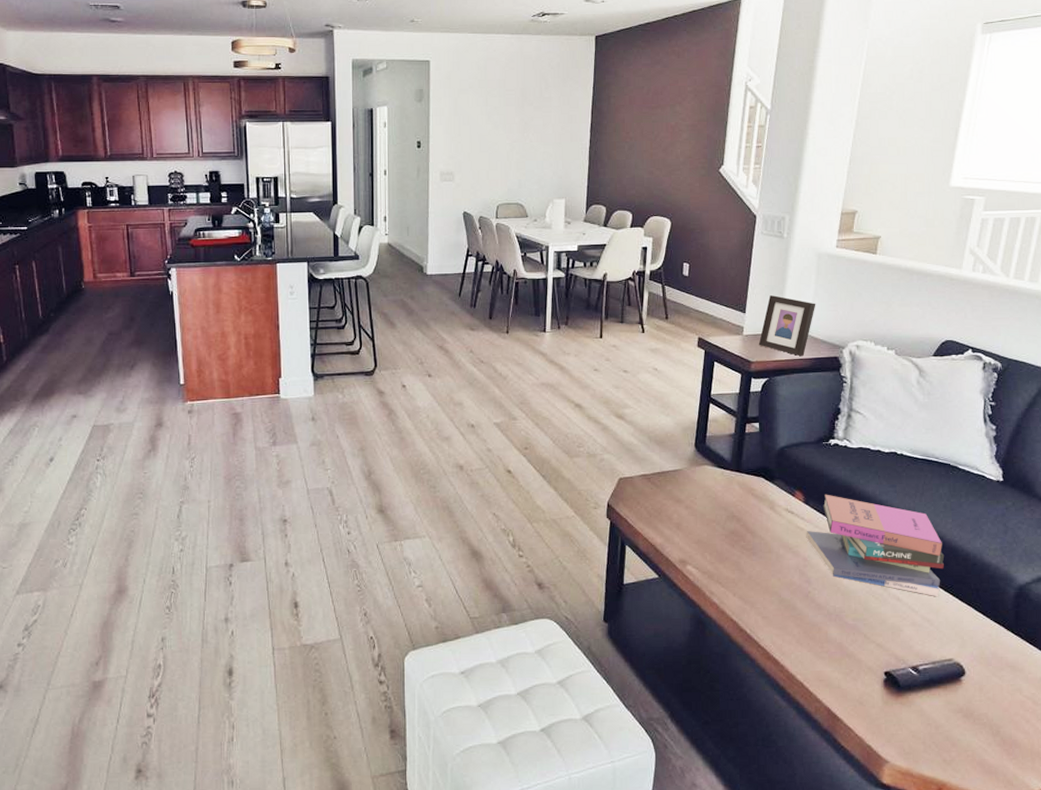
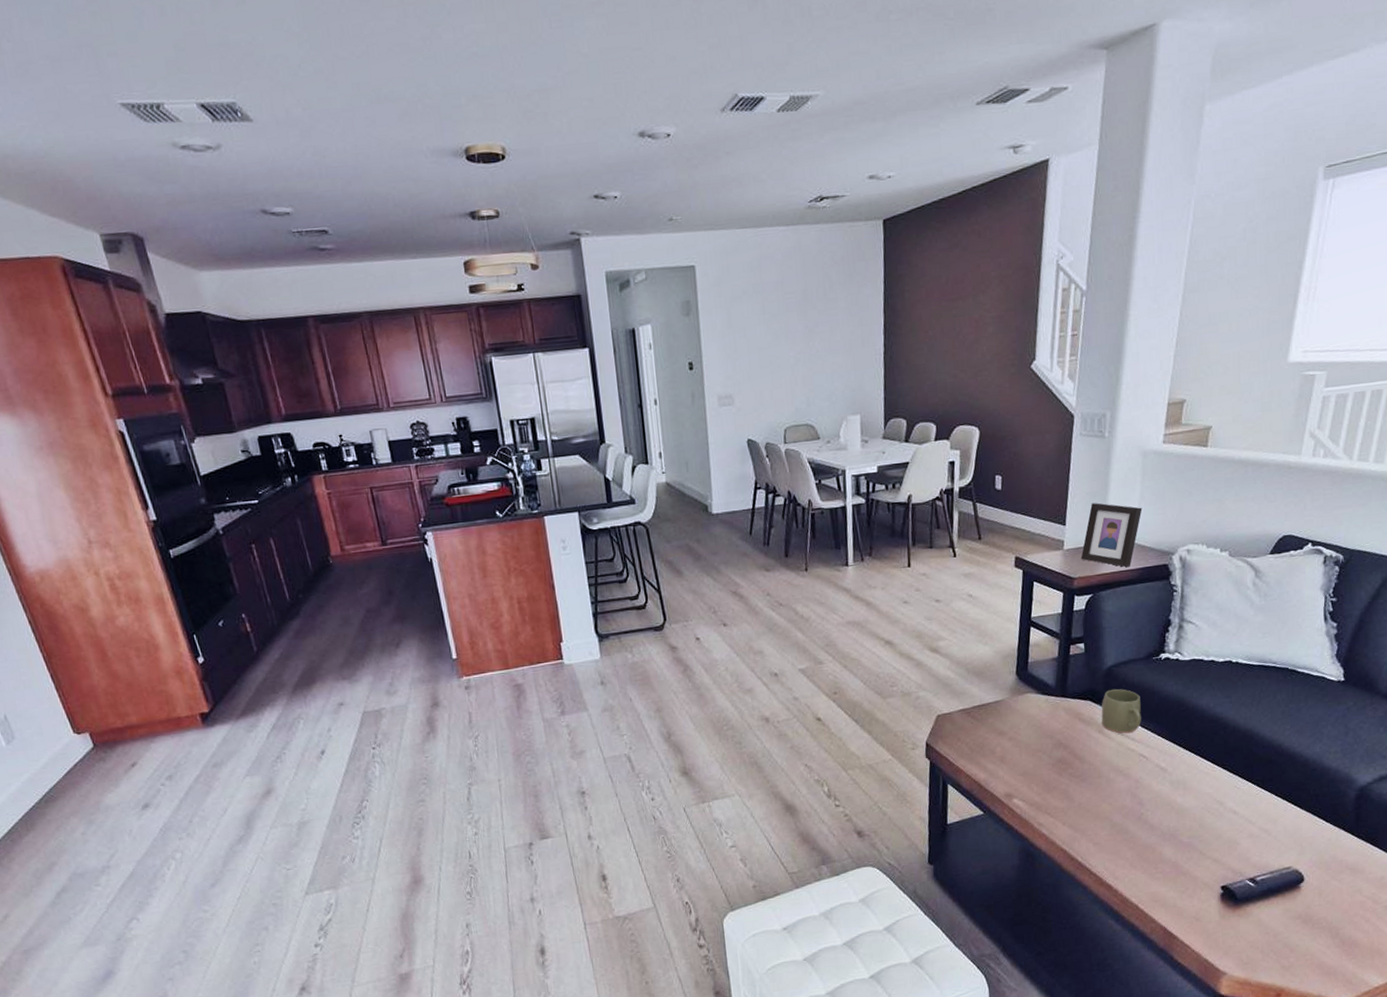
mug: none [773,468,811,512] -> present [1101,688,1141,733]
books: present [806,494,945,597] -> none [1137,711,1283,807]

